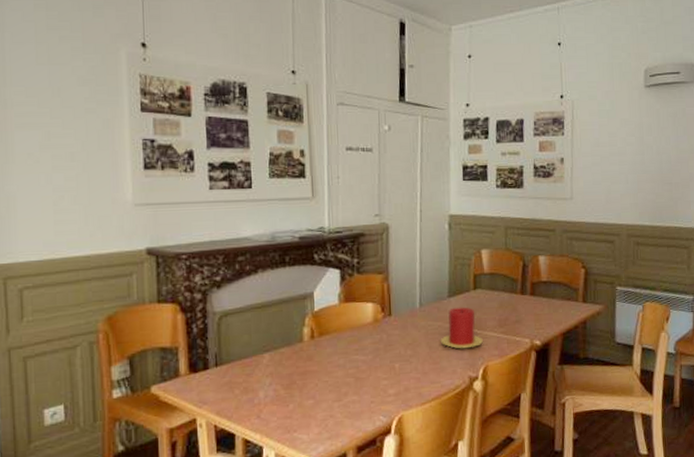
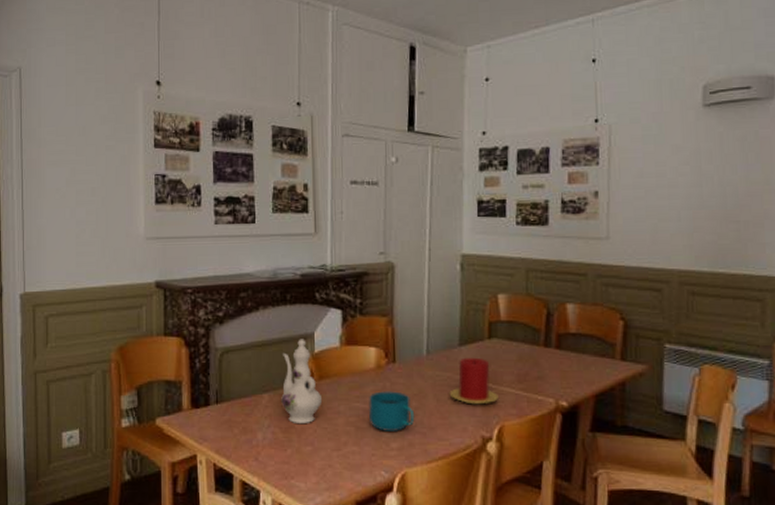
ewer: none [282,298,323,380] -> present [281,339,323,424]
cup: none [366,342,410,380] -> present [368,391,415,431]

